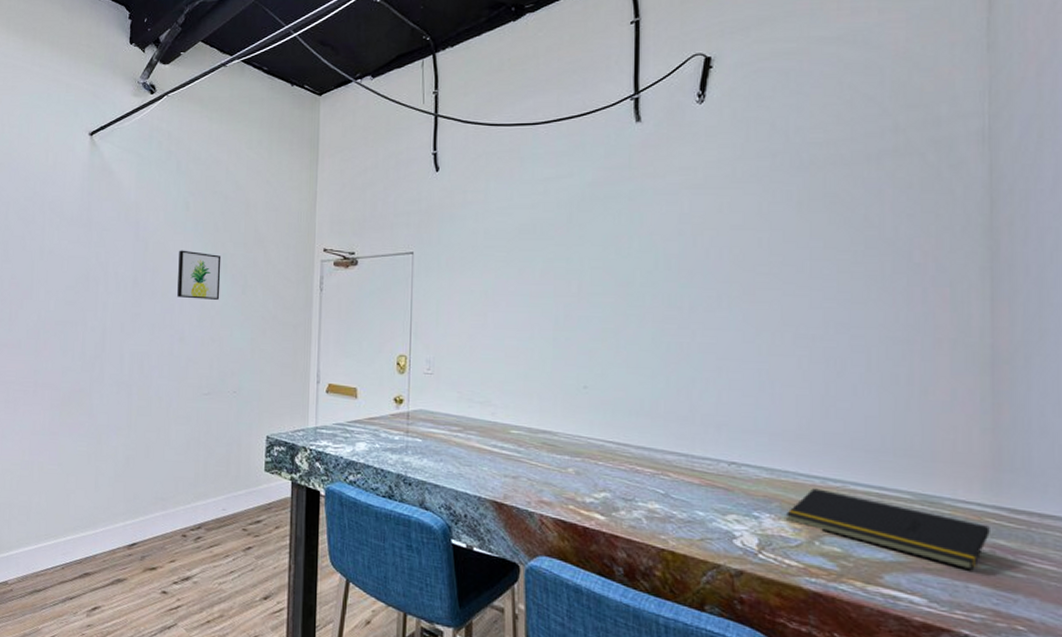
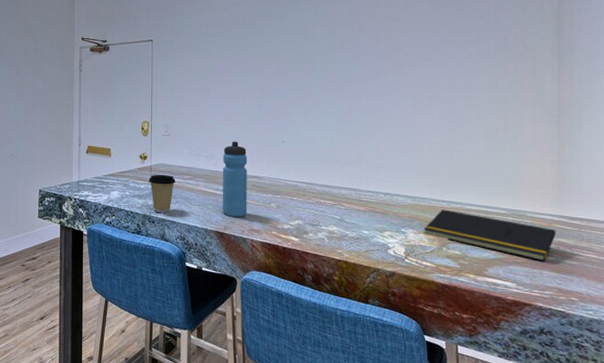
coffee cup: none [405,423,440,474] -> present [148,174,176,213]
water bottle: none [501,384,536,485] -> present [222,141,248,218]

